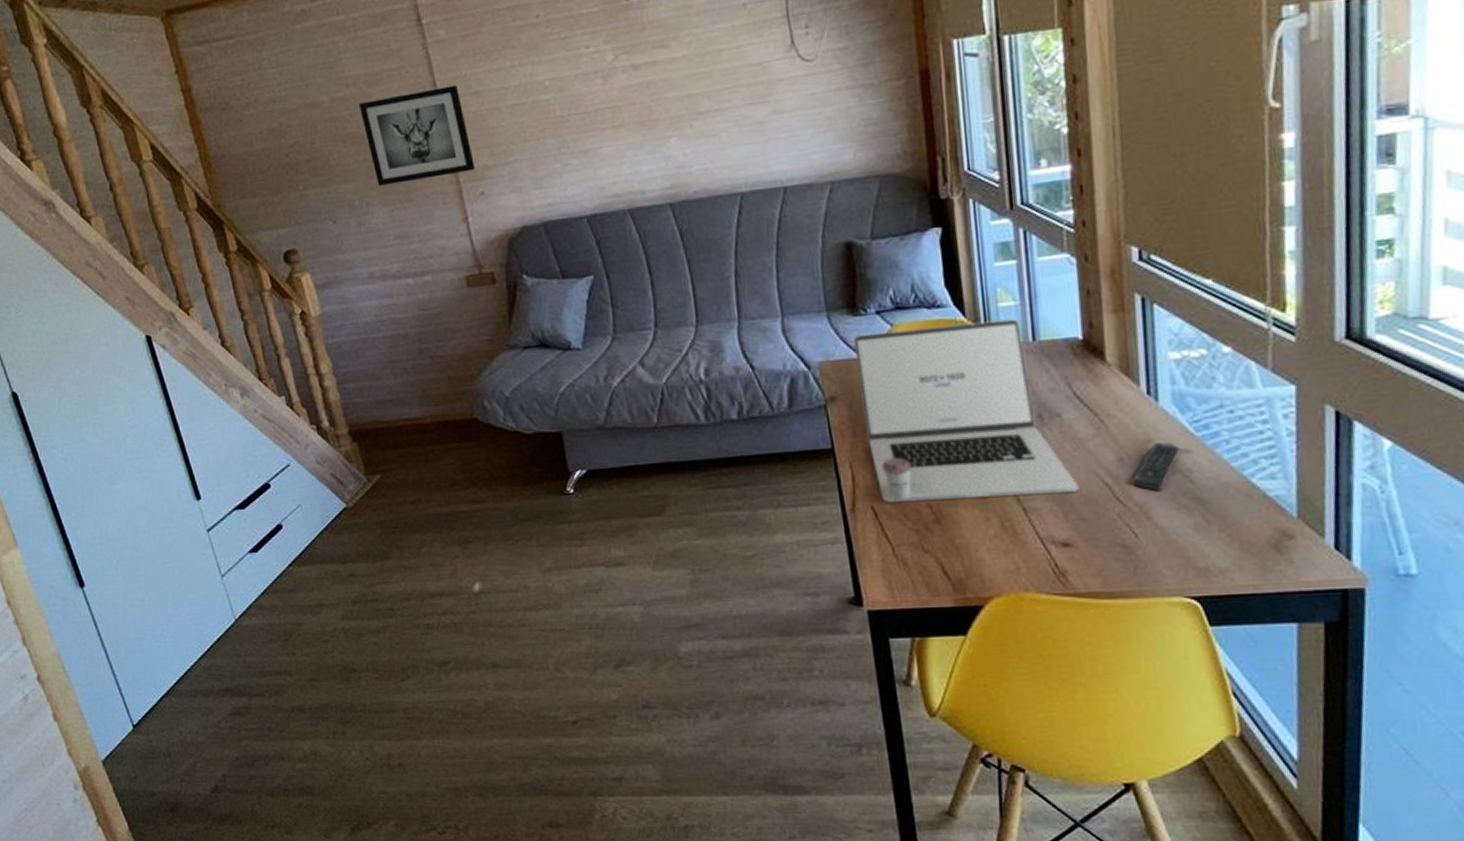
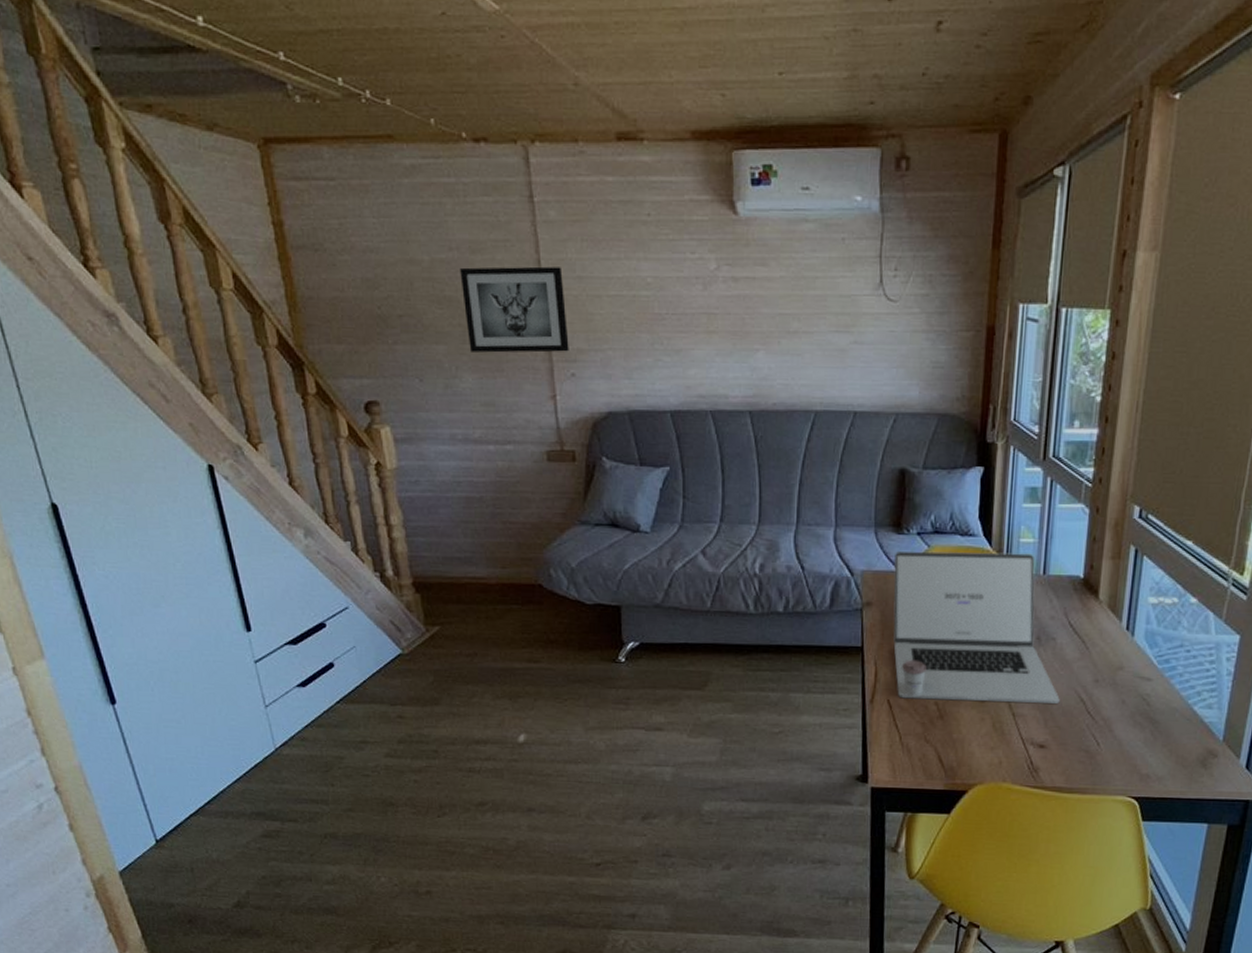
remote control: present [1132,442,1179,492] -> none [1103,670,1144,710]

